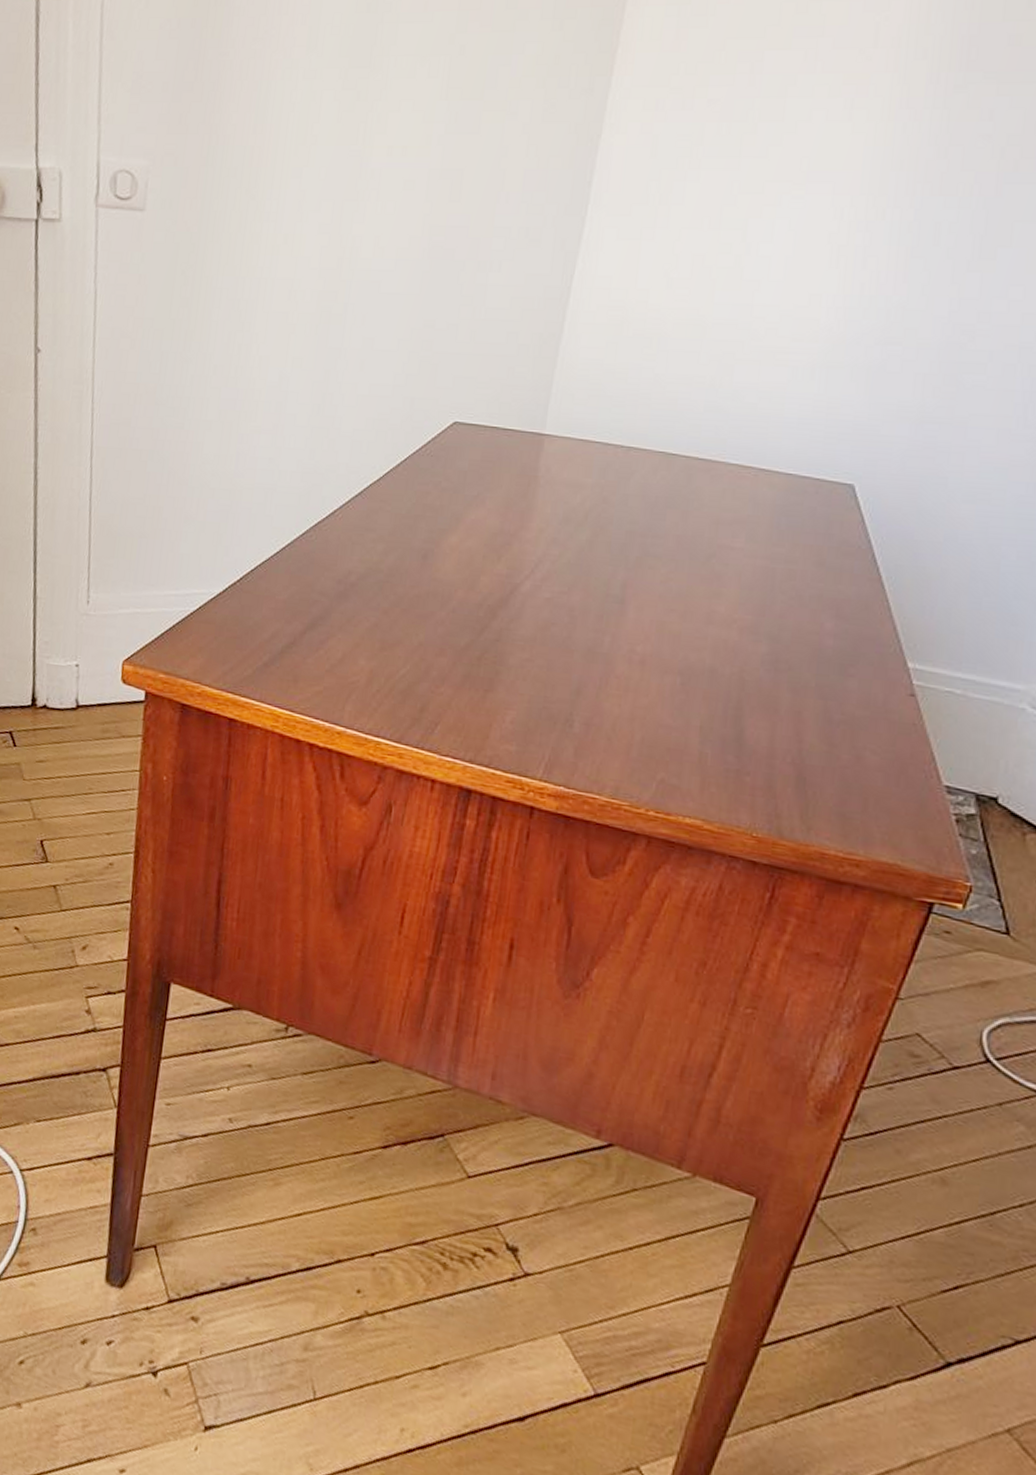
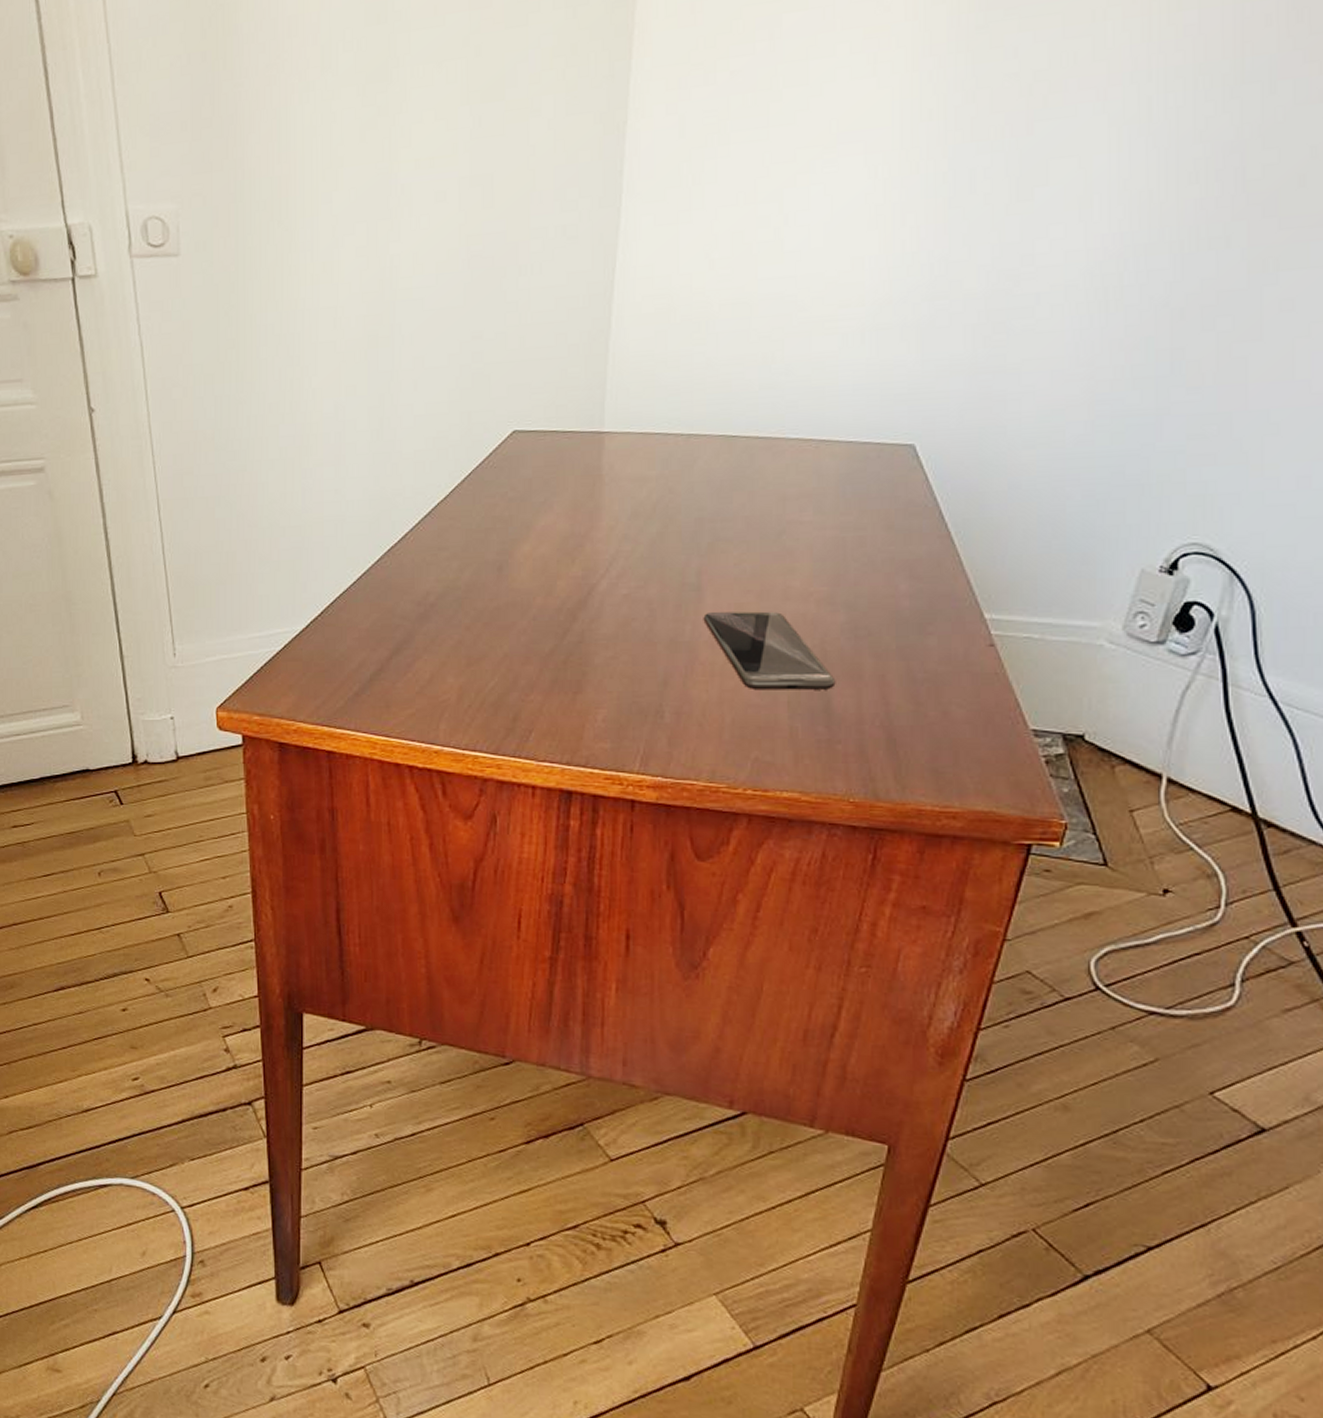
smartphone: none [623,627,751,720] -> present [703,611,836,690]

